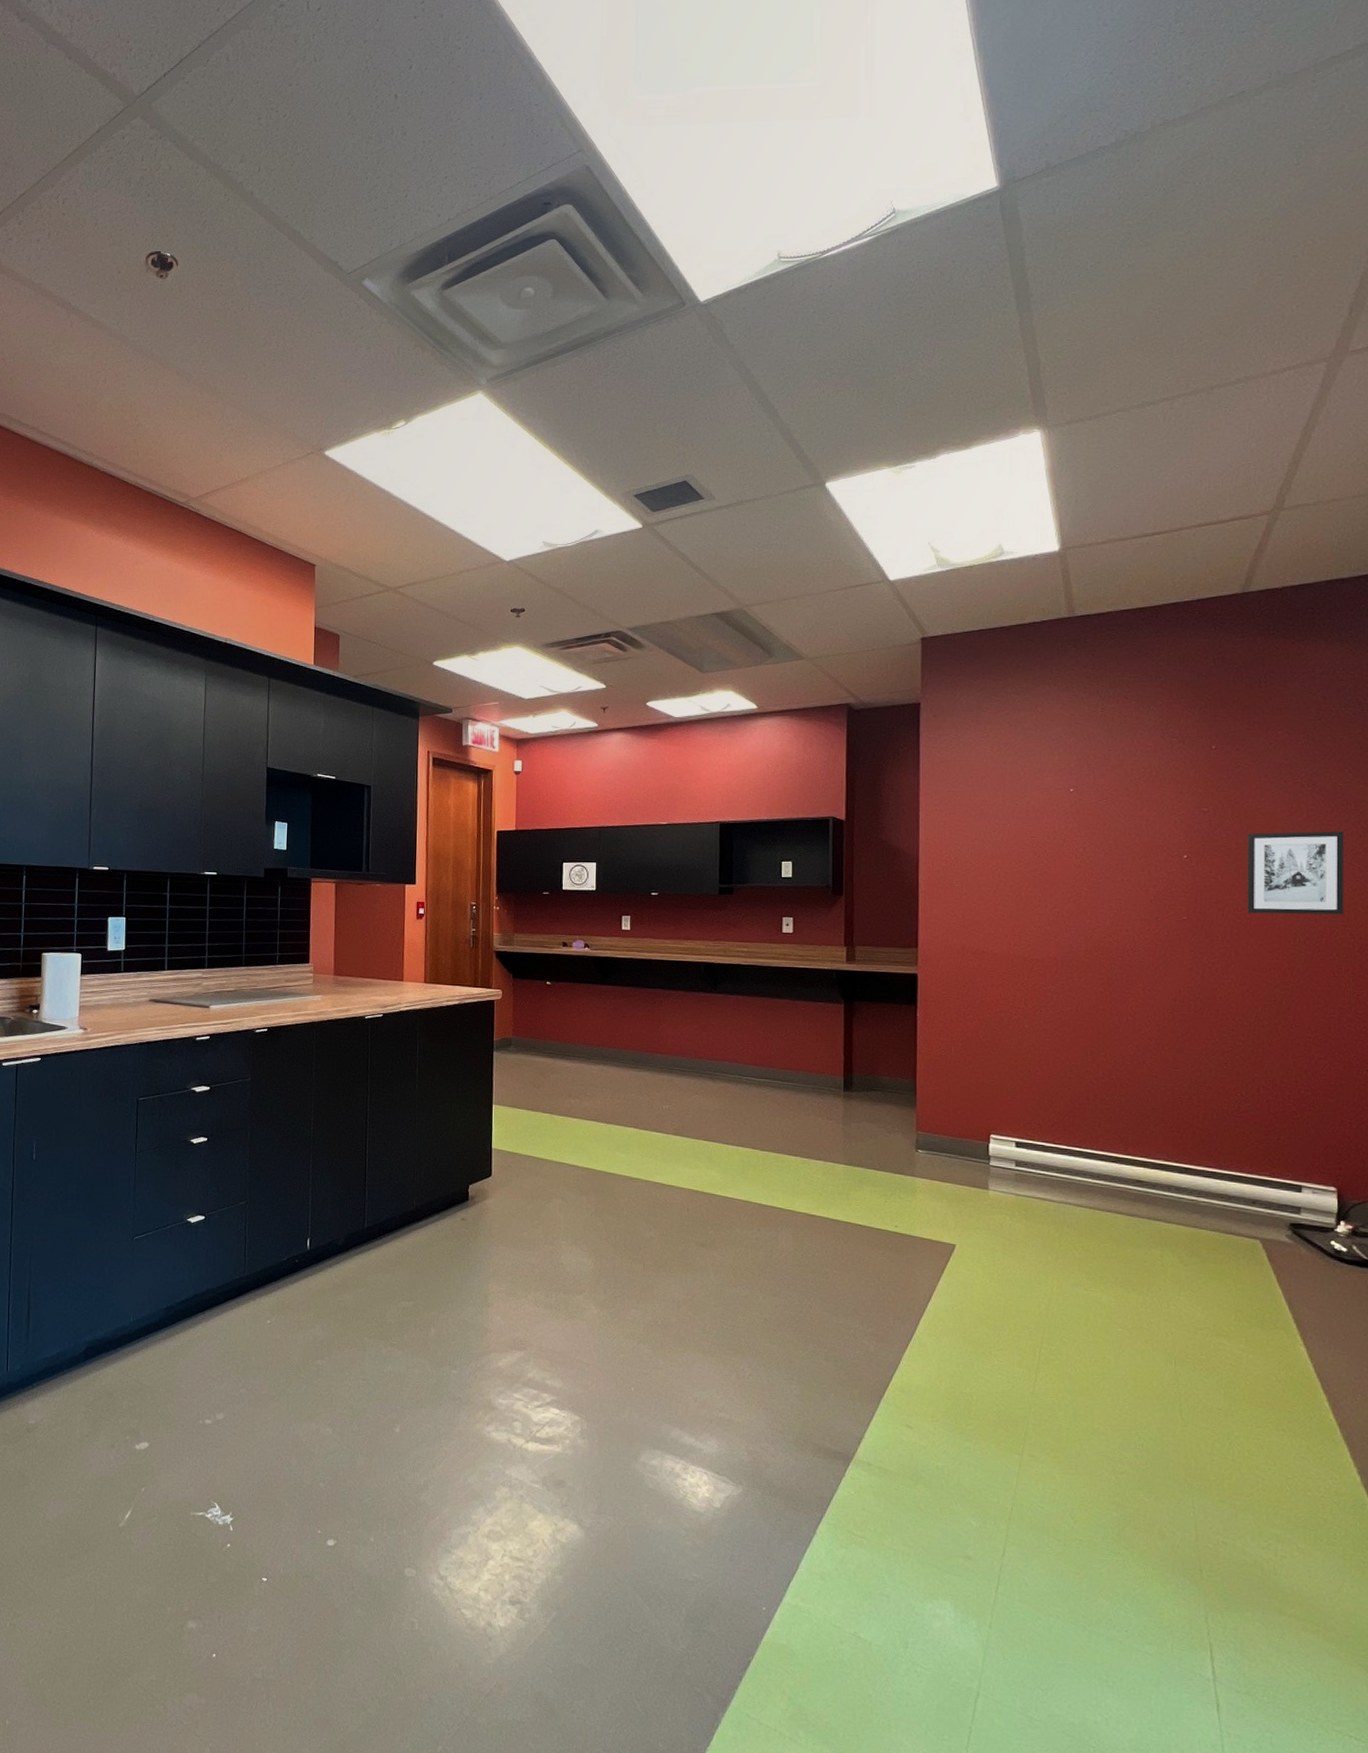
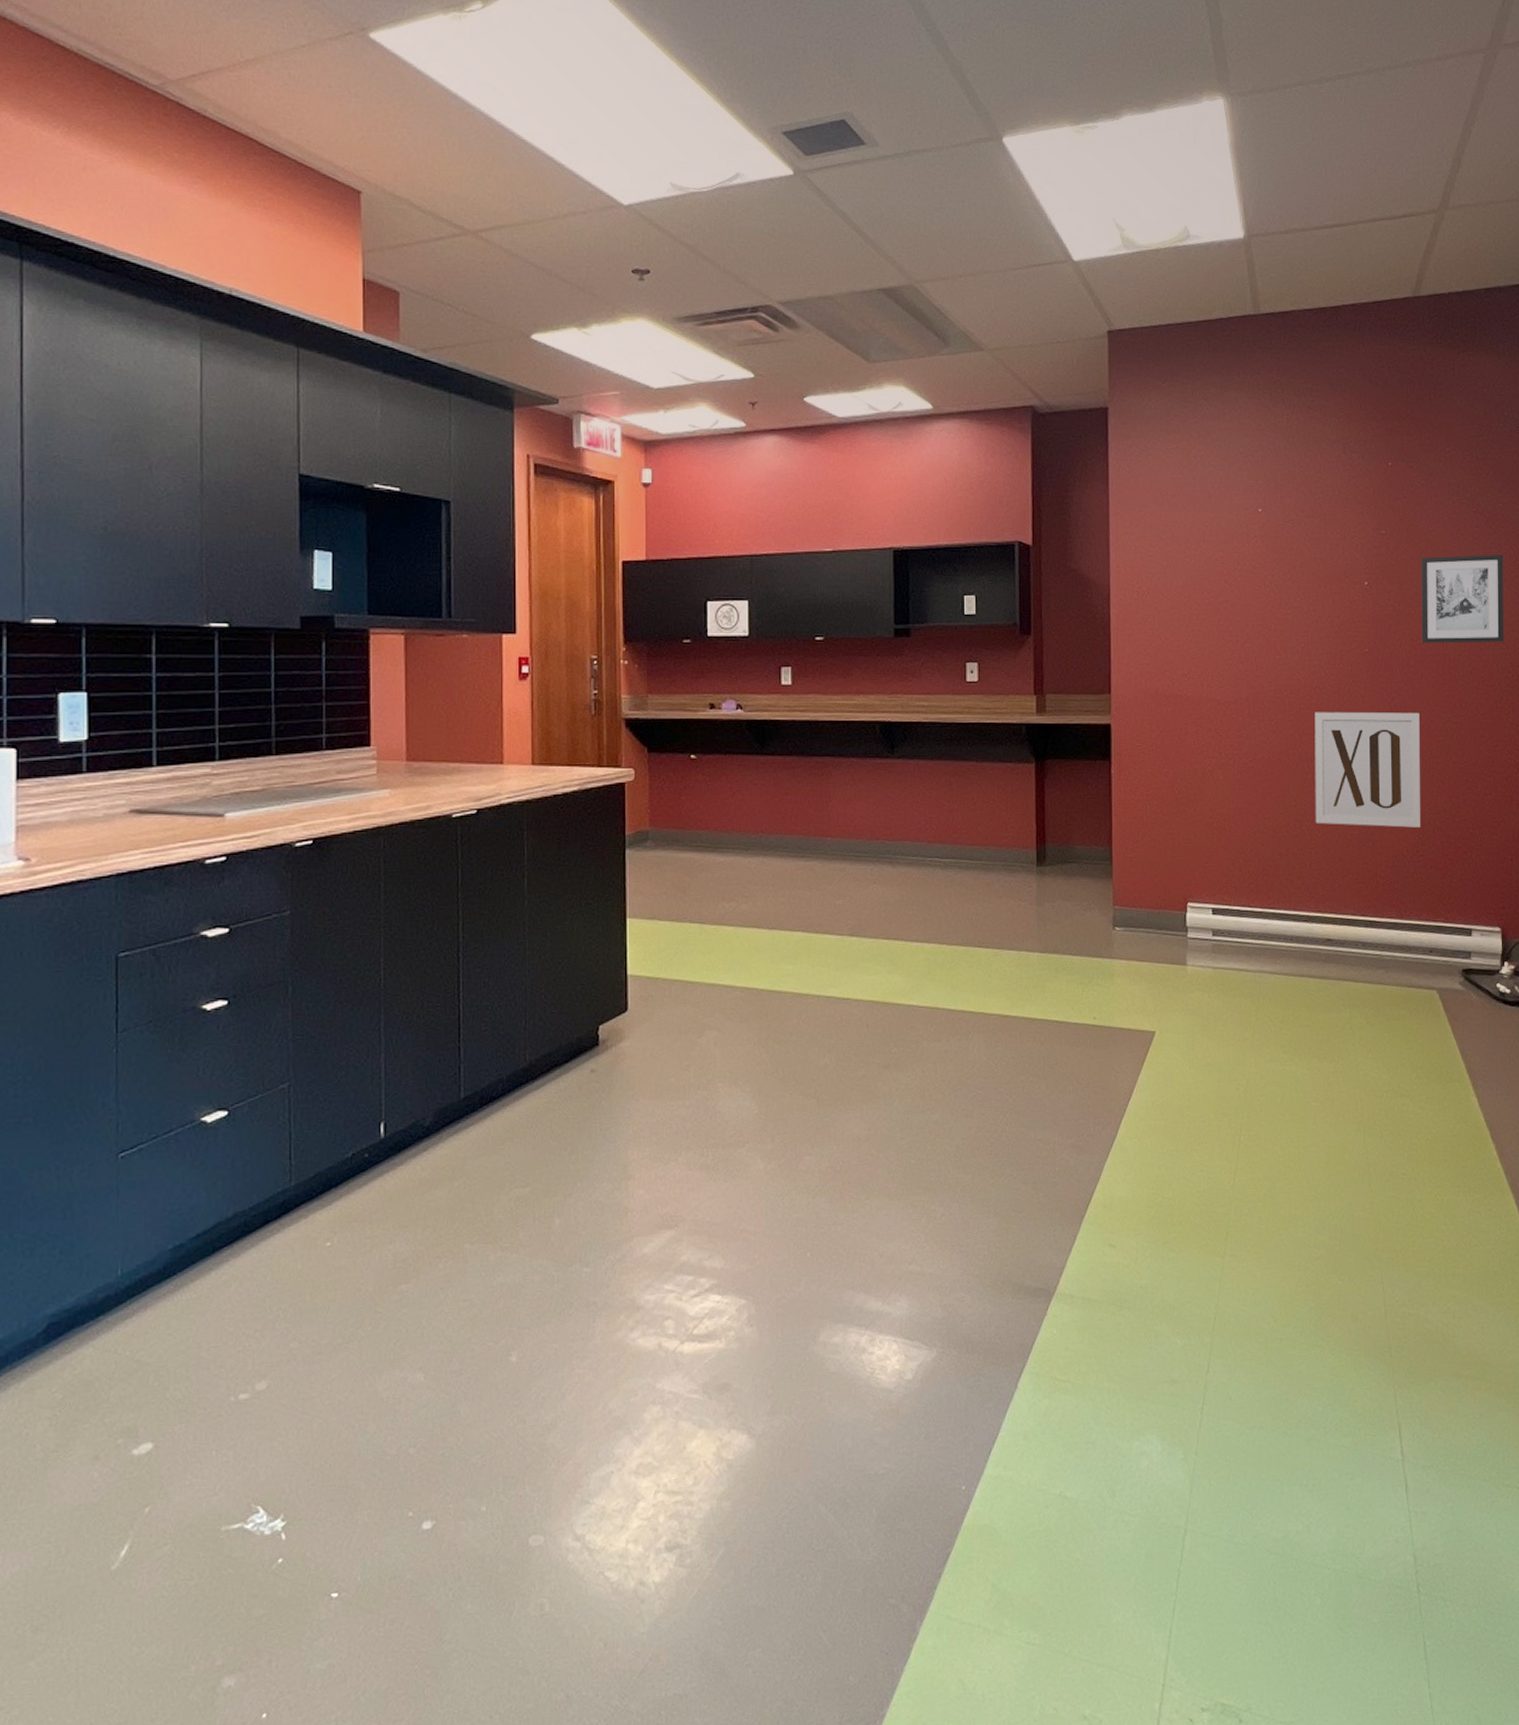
wall art: none [1126,972,1244,1085] -> present [1314,711,1420,828]

